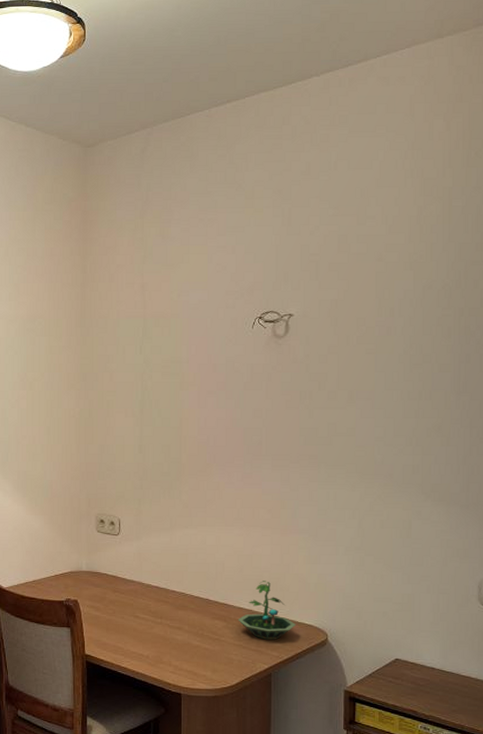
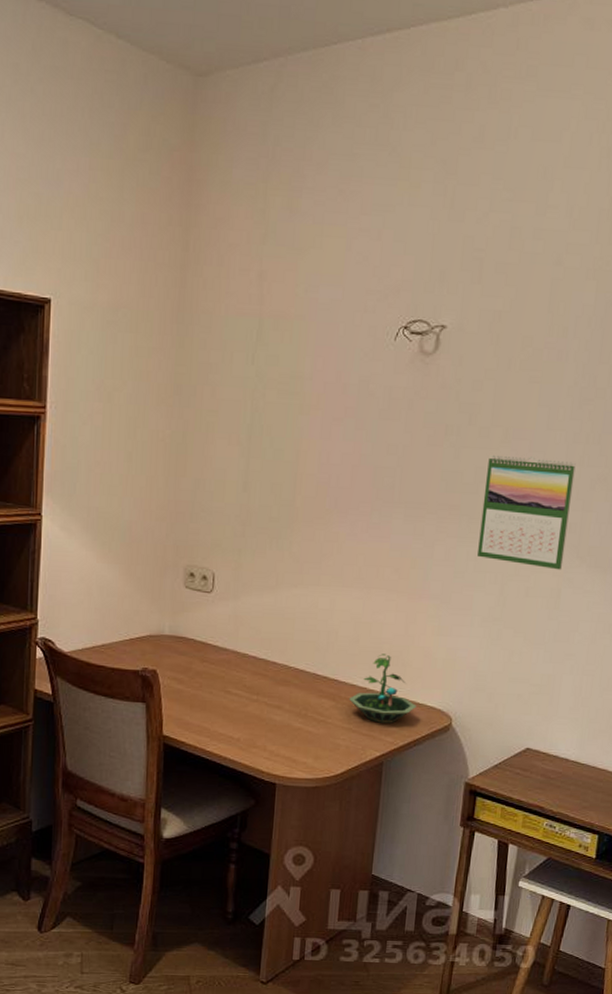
calendar: none [336,413,412,505] -> present [477,456,576,570]

